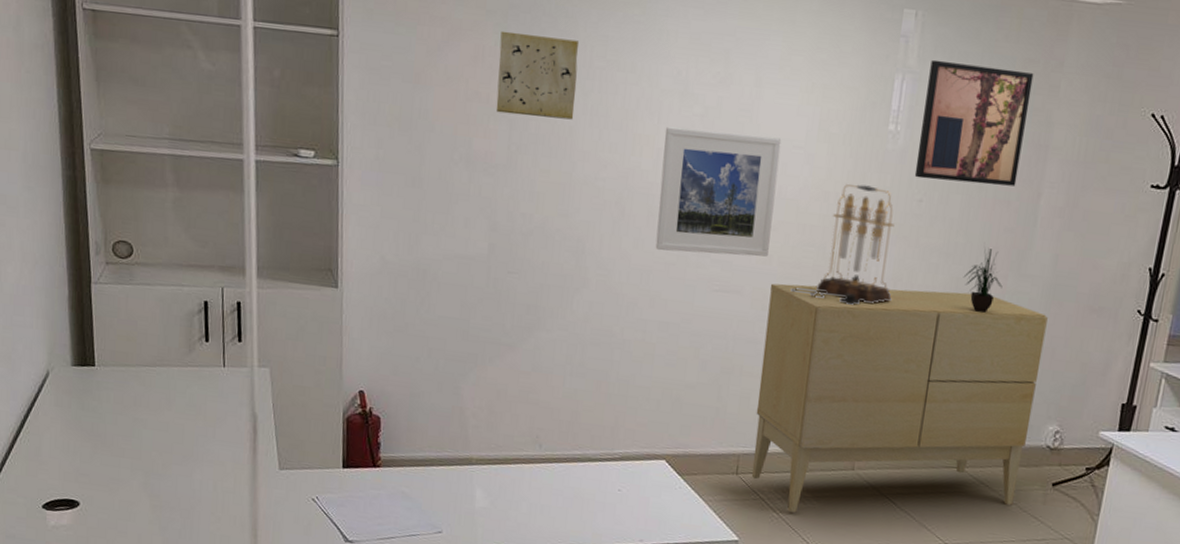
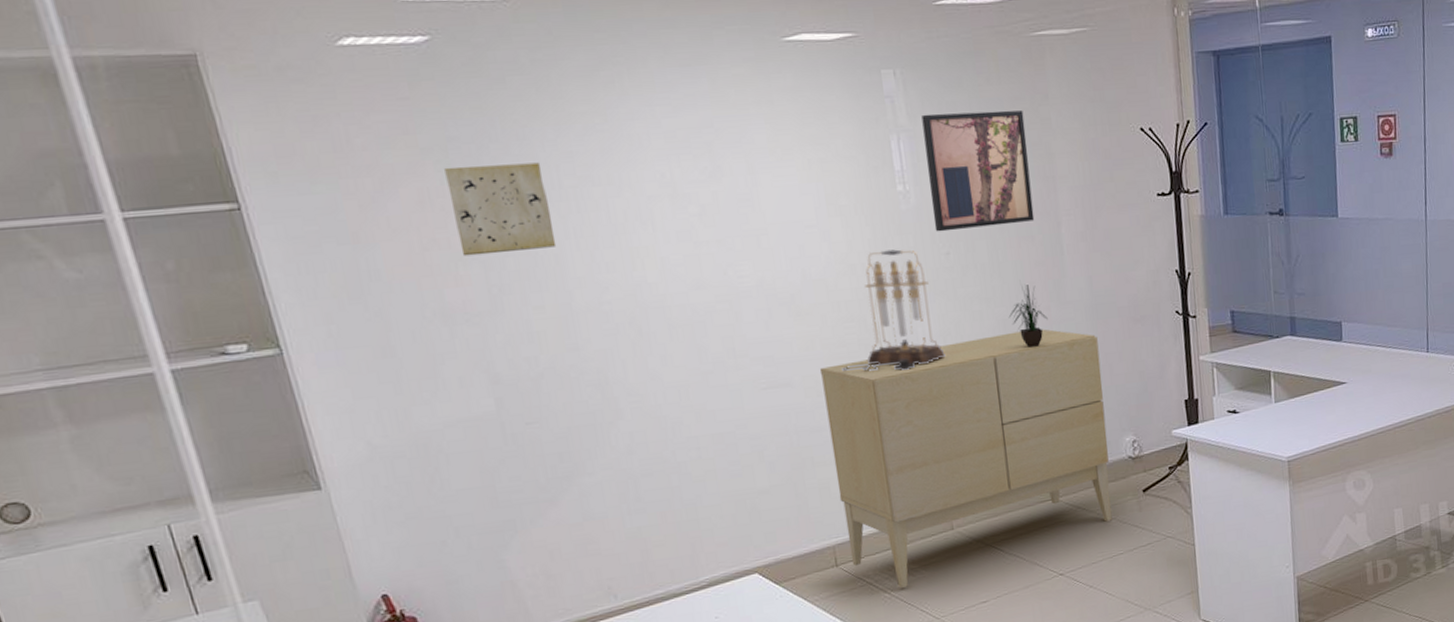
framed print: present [655,126,782,257] -> none [663,221,809,363]

